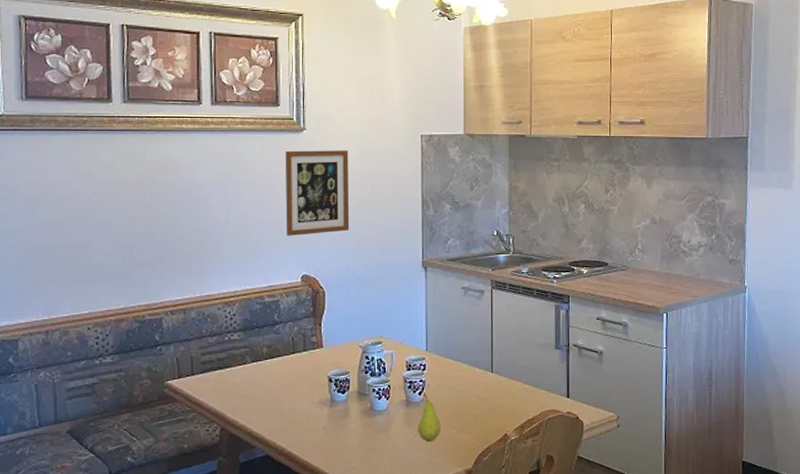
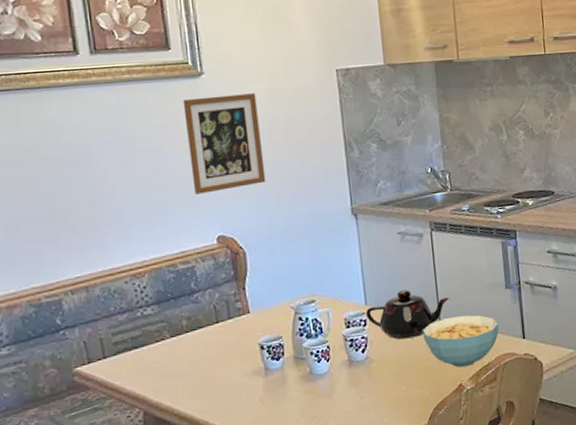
fruit: present [418,394,441,442] -> none [364,351,390,402]
teapot: none [426,341,503,386] -> present [366,290,450,340]
cereal bowl: none [475,369,546,418] -> present [422,315,500,368]

